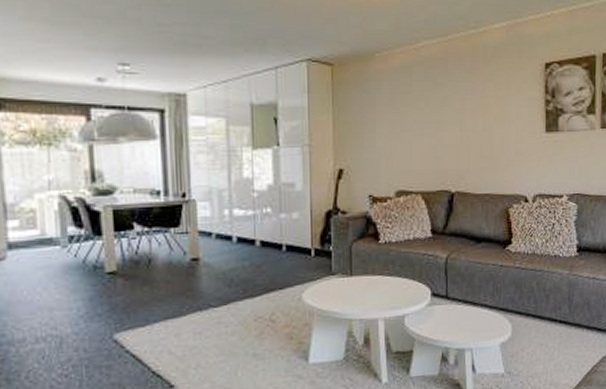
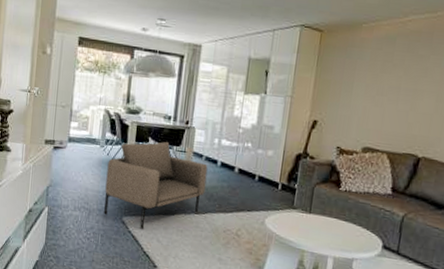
armchair: none [77,225,222,344] -> present [104,142,208,229]

